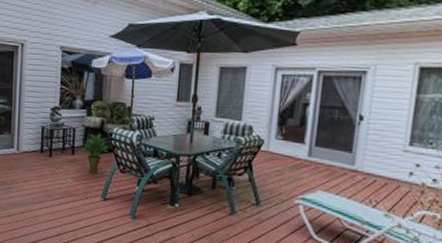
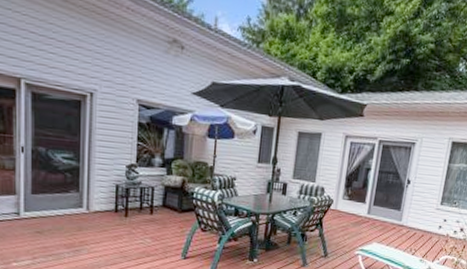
potted plant: present [81,134,109,174] -> none [160,193,190,233]

